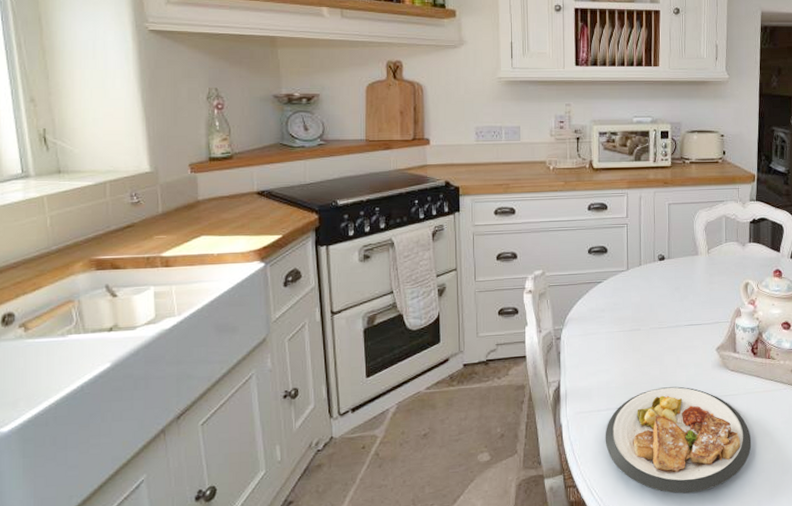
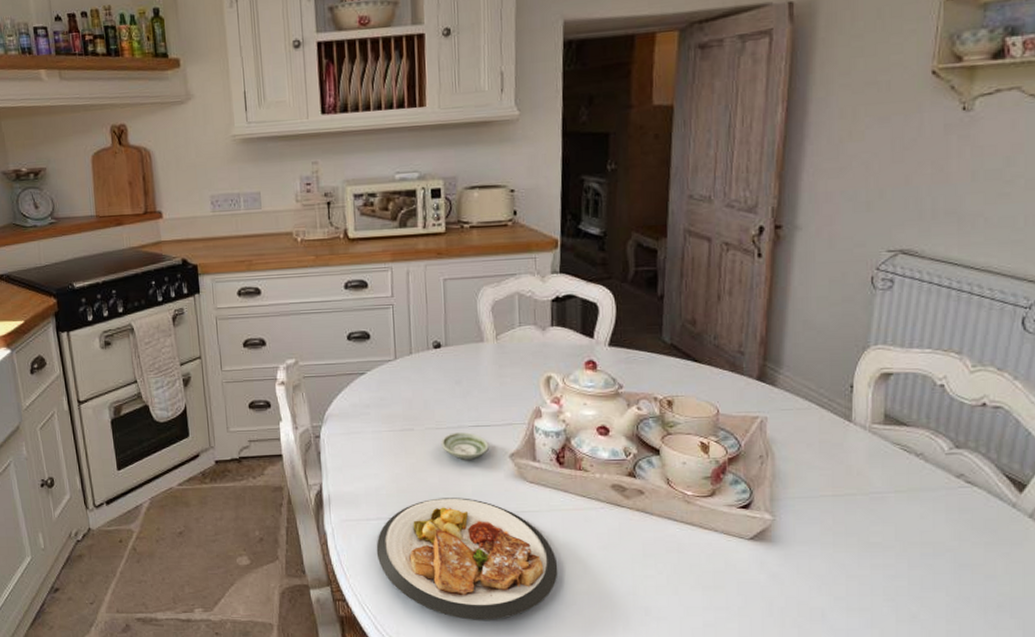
saucer: none [662,330,700,354] -> present [440,432,489,460]

